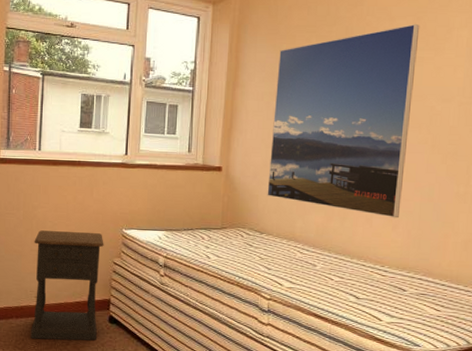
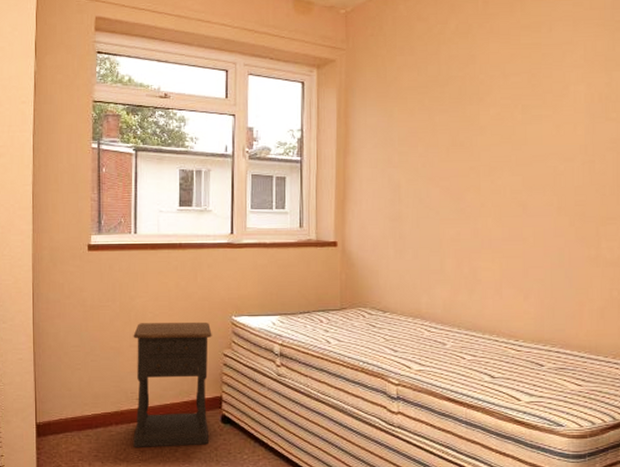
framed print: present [267,24,420,219] -> none [387,81,535,288]

